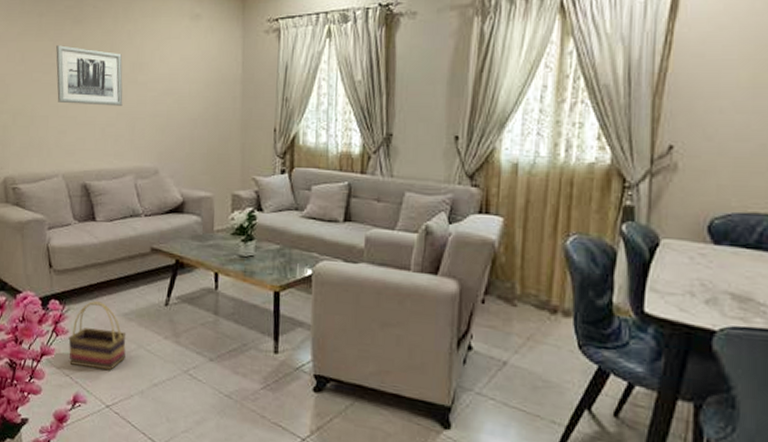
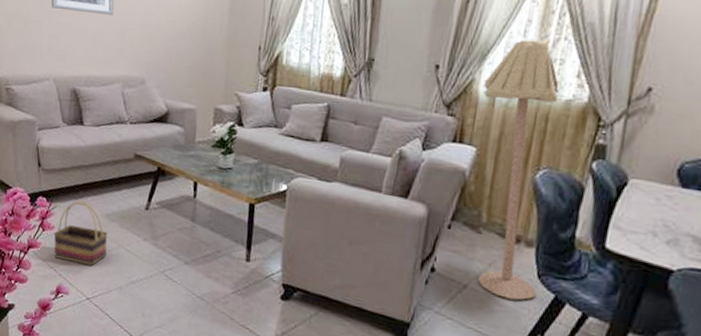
floor lamp: none [505,102,581,374] -> present [477,38,559,301]

